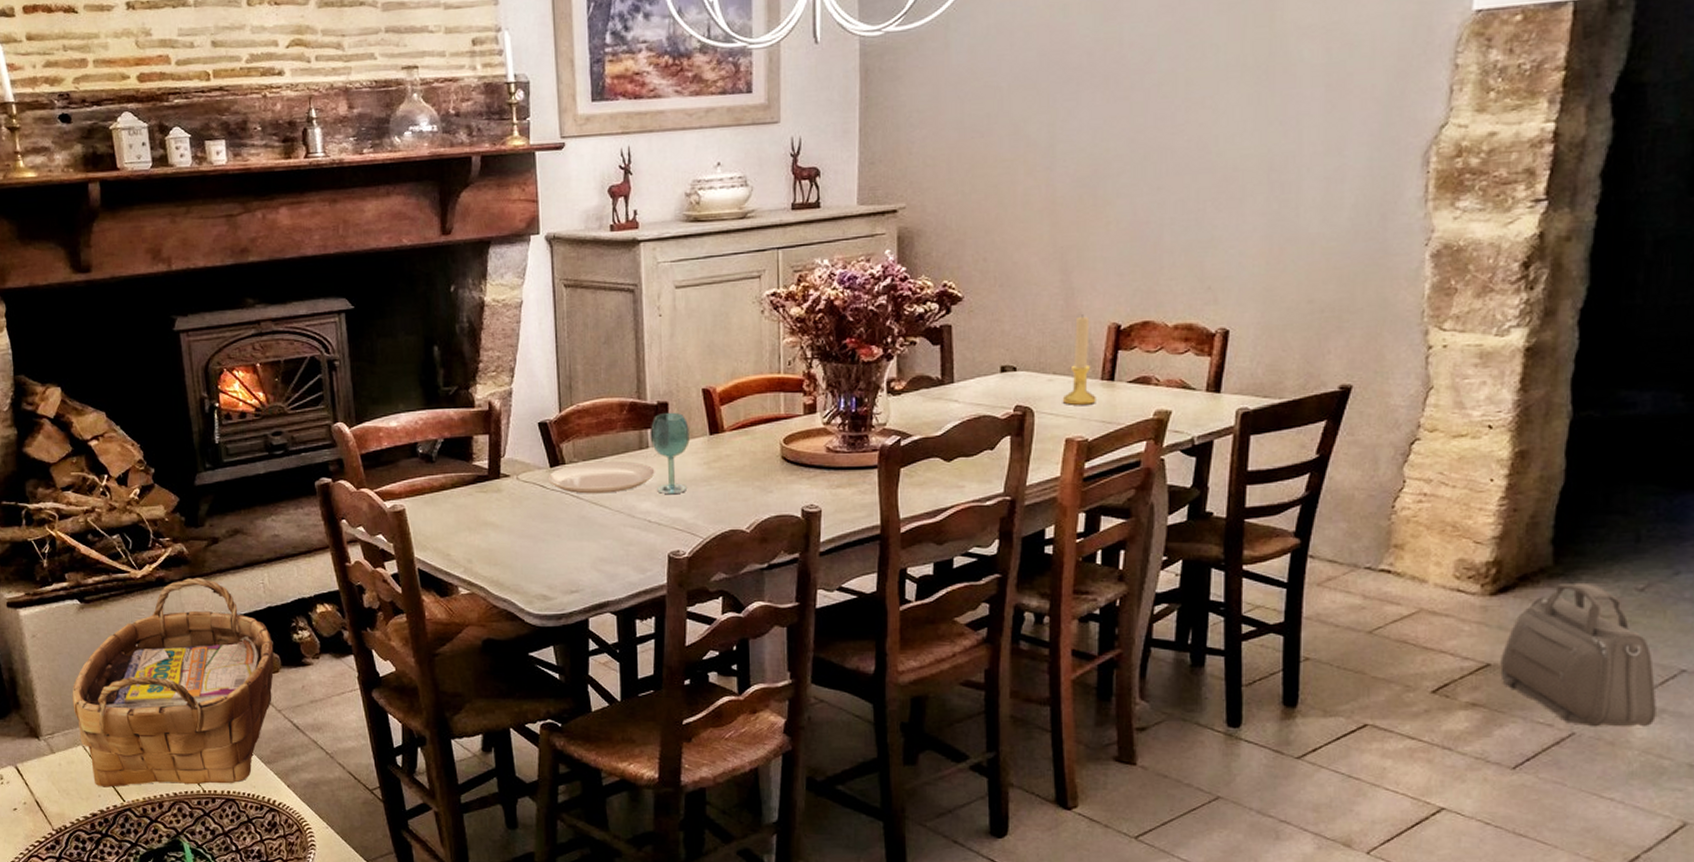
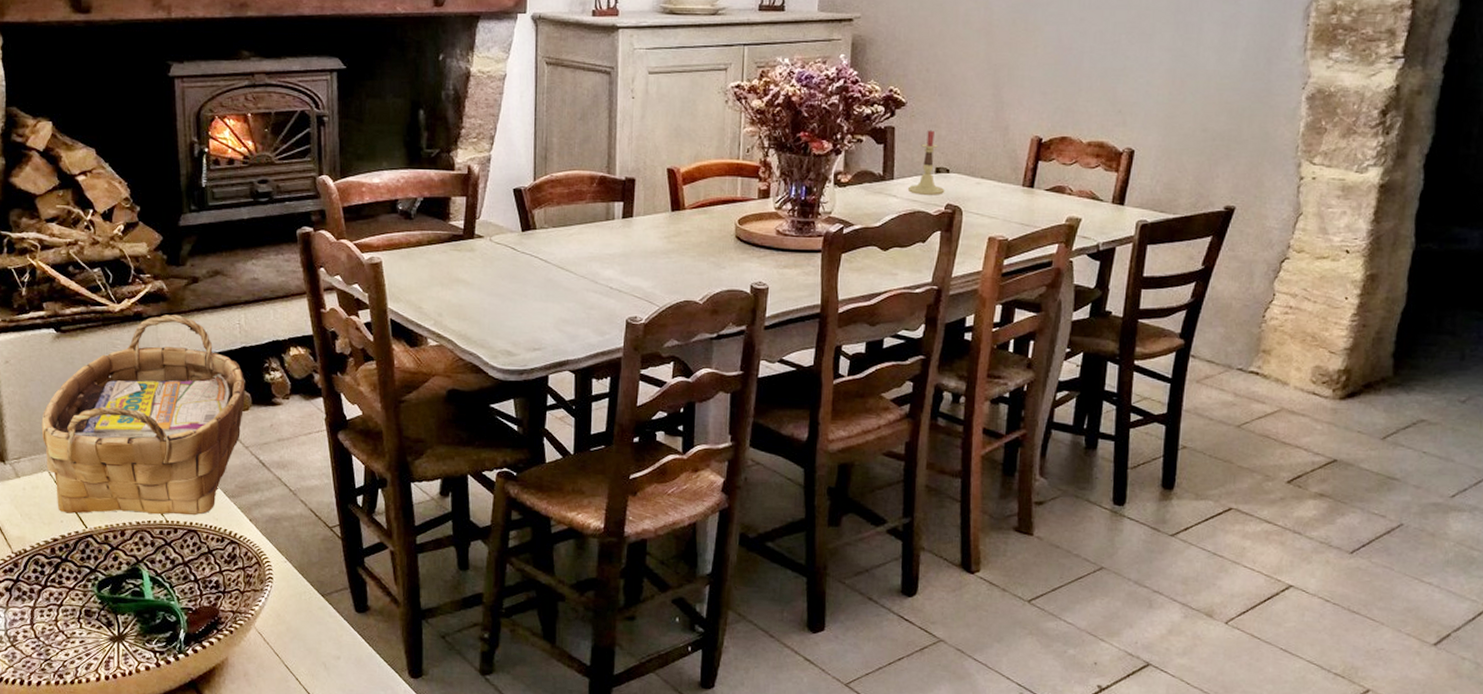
plate: present [547,460,655,494] -> none [519,228,619,260]
wine glass: present [650,412,691,495] -> none [616,187,654,265]
candlestick: none [971,325,1012,398] -> present [908,130,944,195]
candle holder: present [1062,314,1096,405] -> none [987,126,1017,208]
handbag: present [1500,584,1657,727] -> none [1345,393,1471,521]

